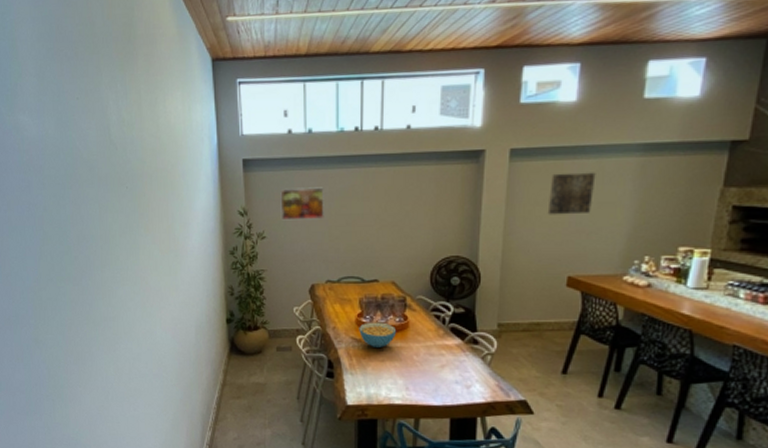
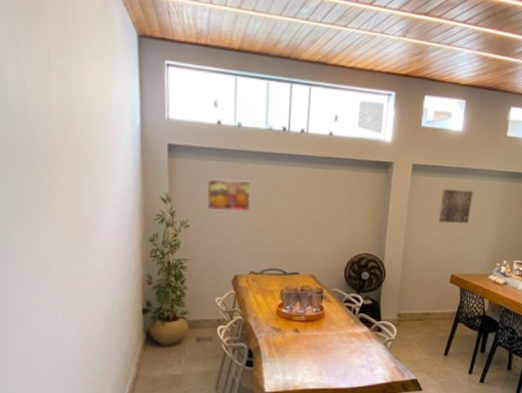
cereal bowl: present [359,322,397,347] -> none [279,312,314,336]

